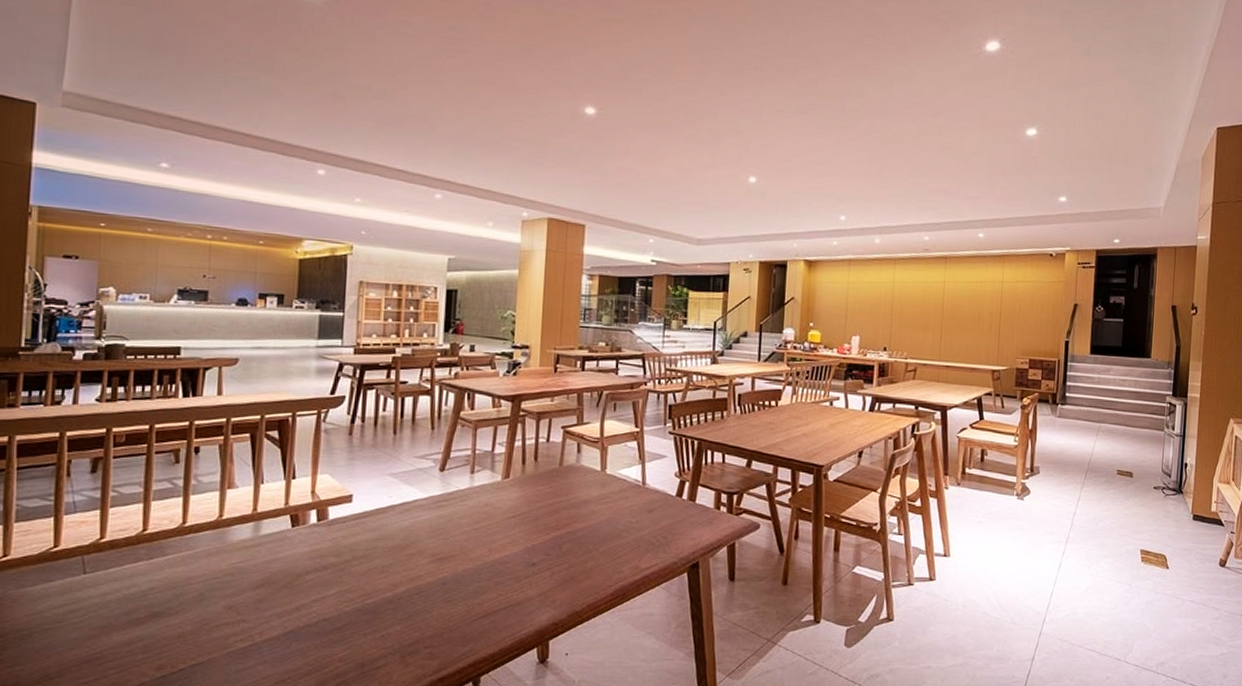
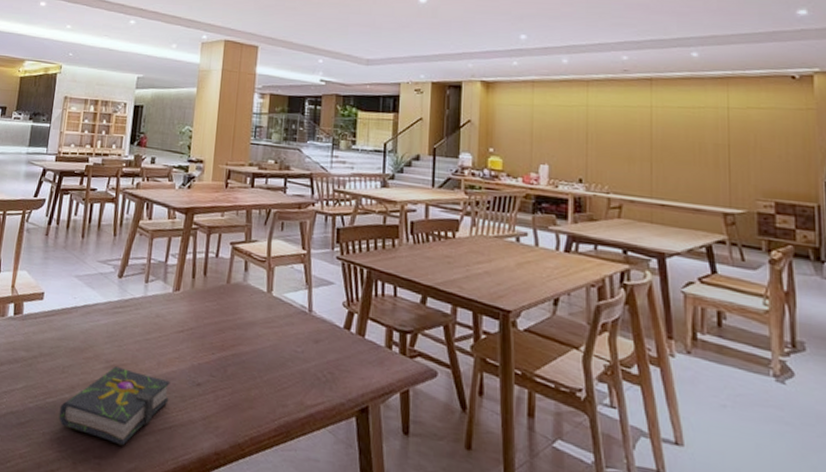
book: none [381,559,504,632] -> present [58,366,171,446]

